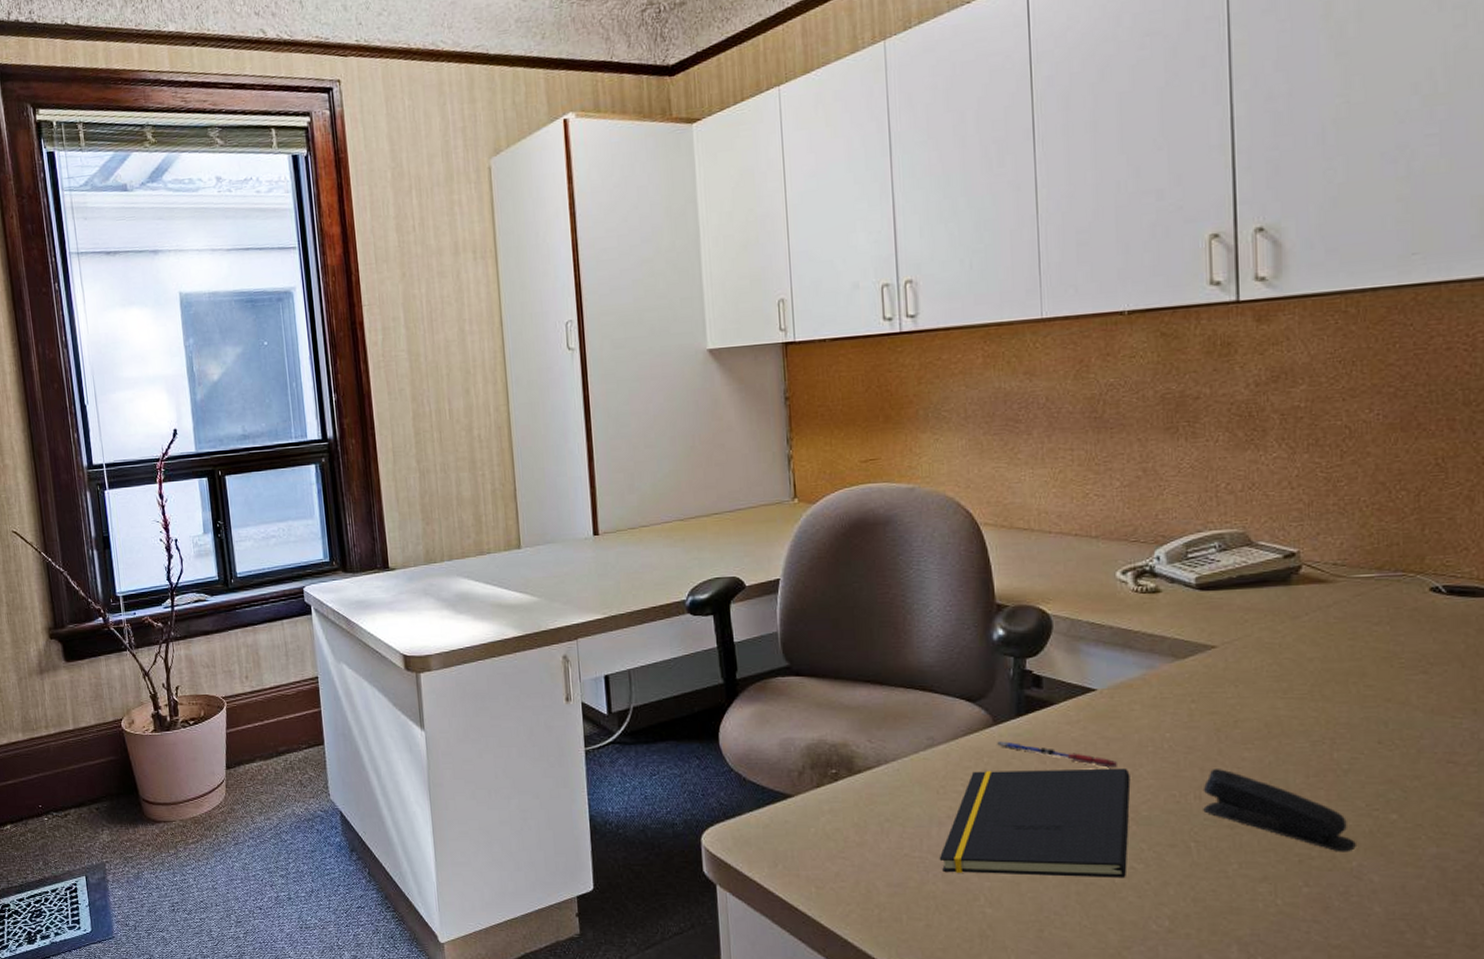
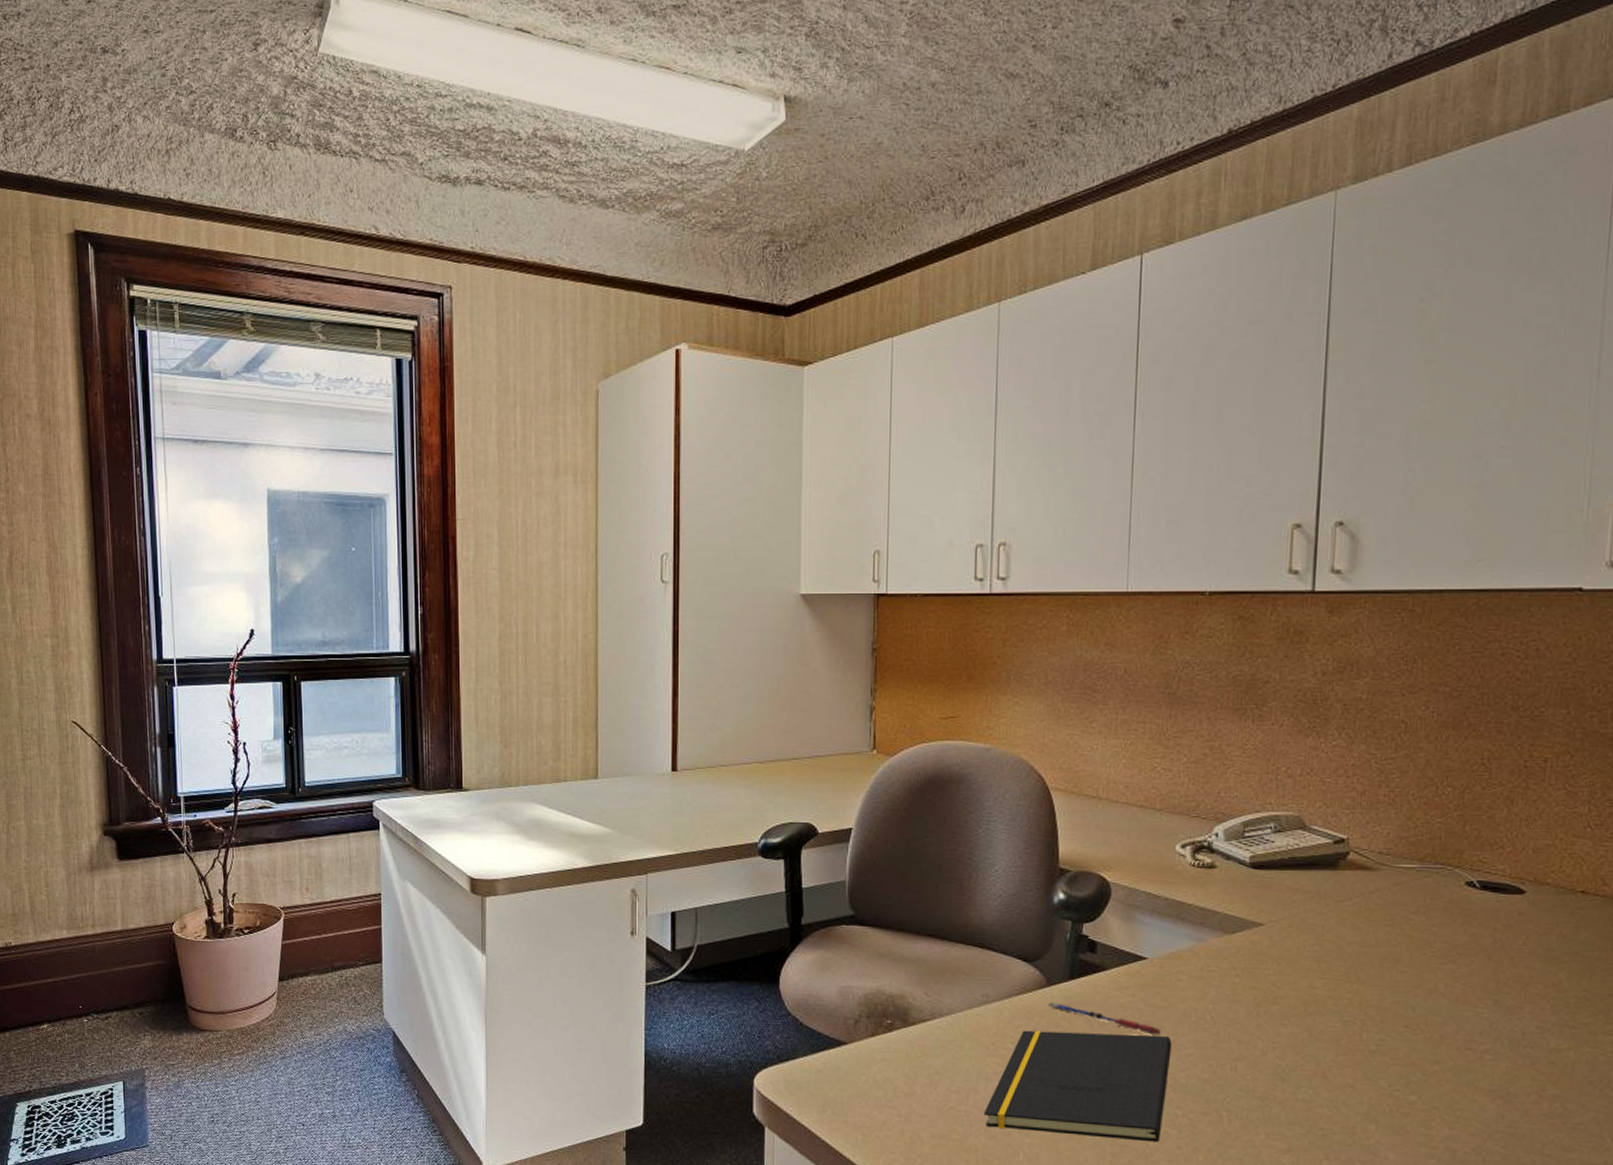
stapler: present [1203,769,1356,852] -> none [1237,1042,1376,1130]

